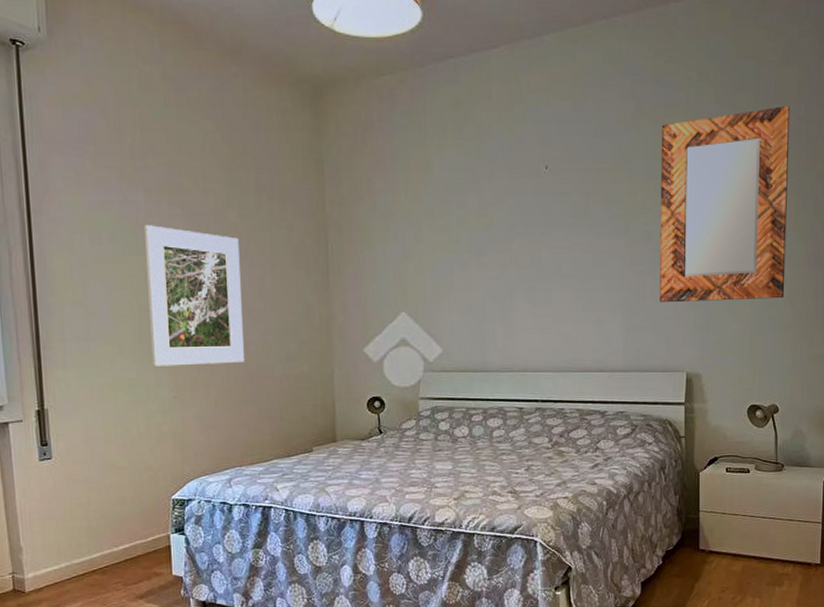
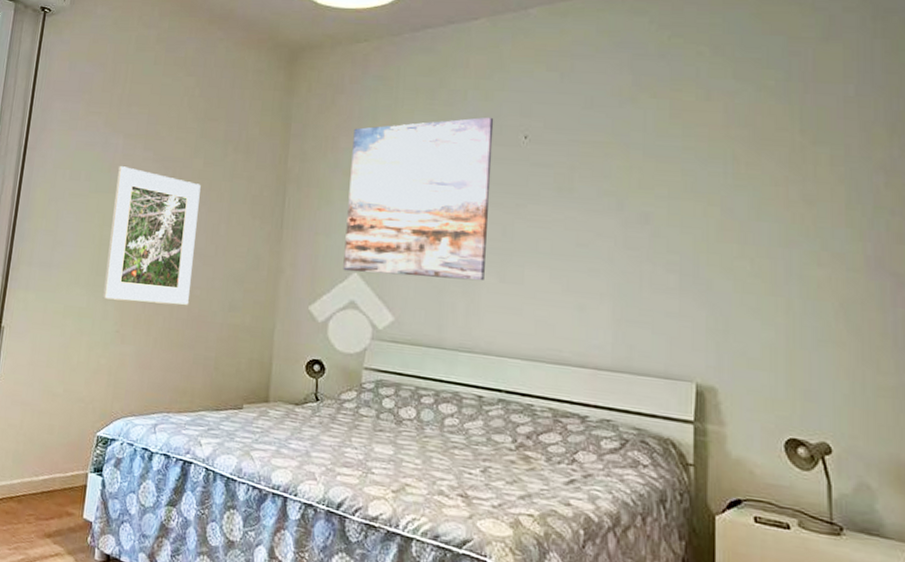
wall art: none [388,149,518,311] -> present [343,117,494,281]
home mirror: present [660,105,791,303] -> none [661,85,835,308]

